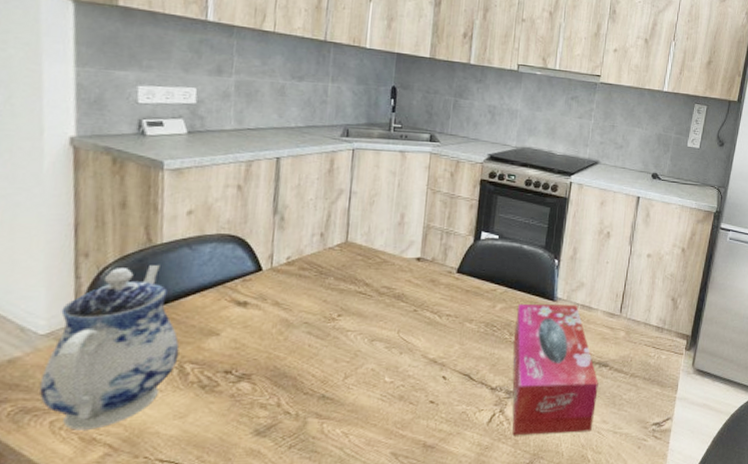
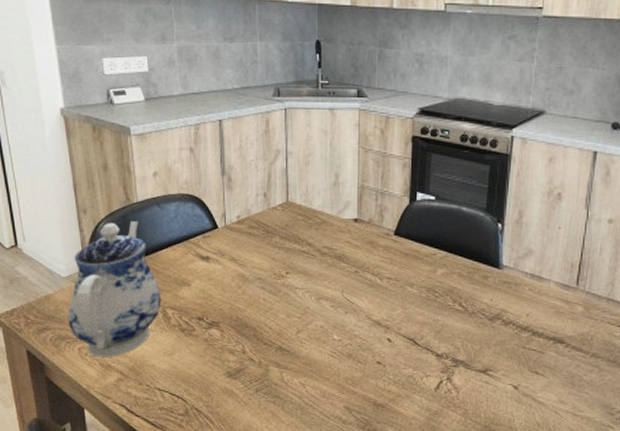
tissue box: present [512,303,599,436] -> none [456,269,554,411]

